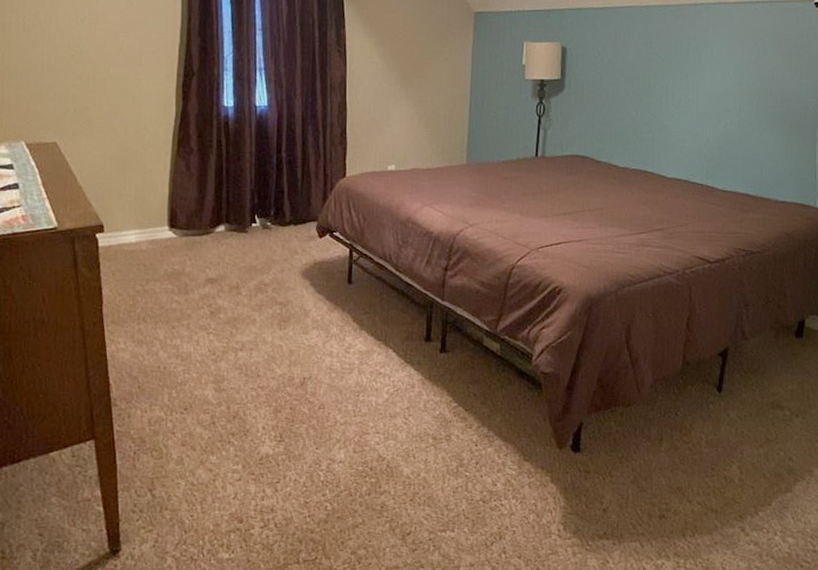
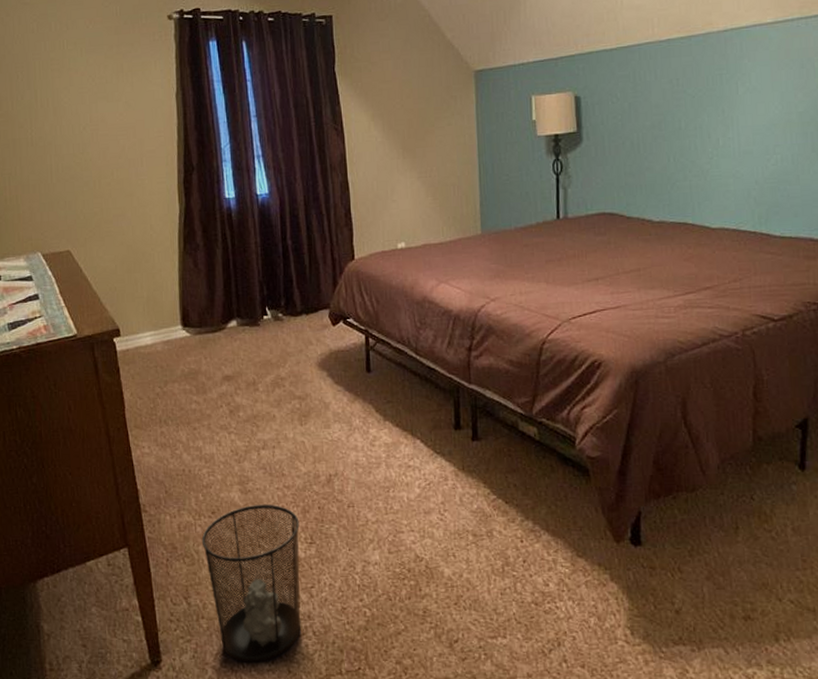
waste bin: none [171,402,271,553] -> present [201,504,301,664]

